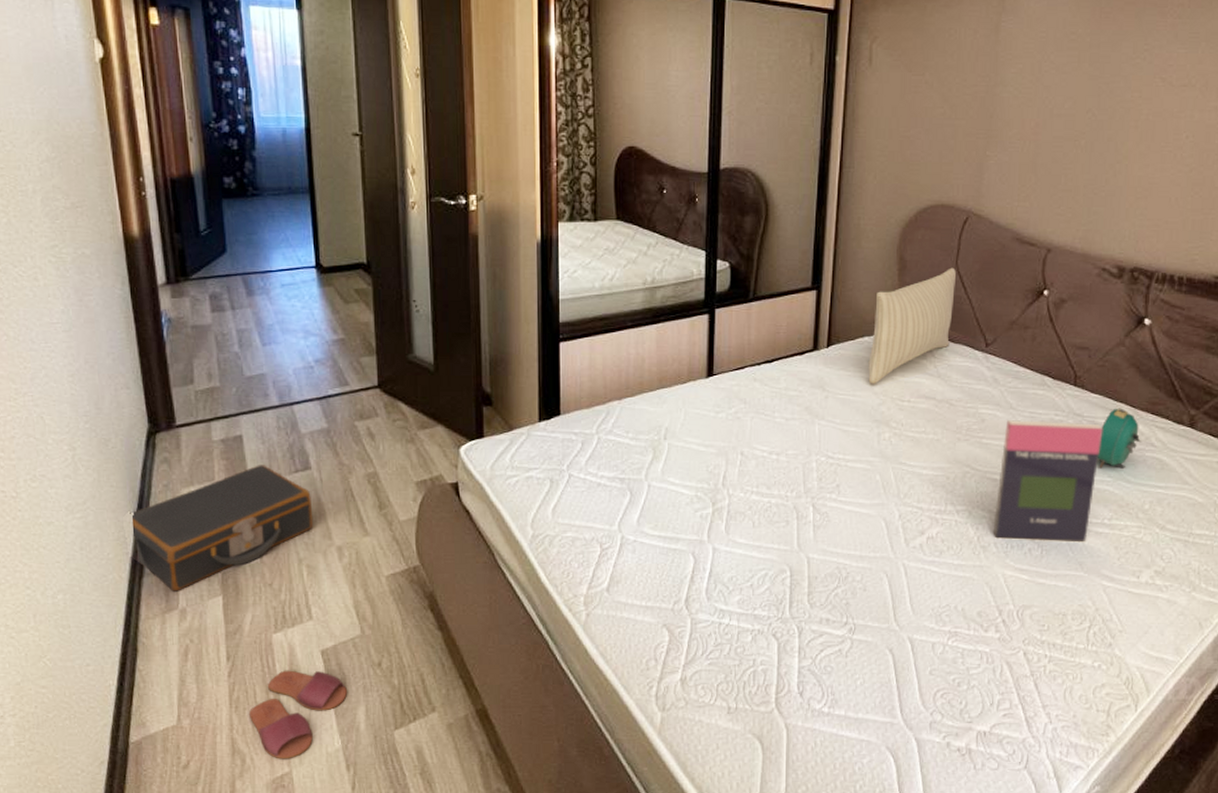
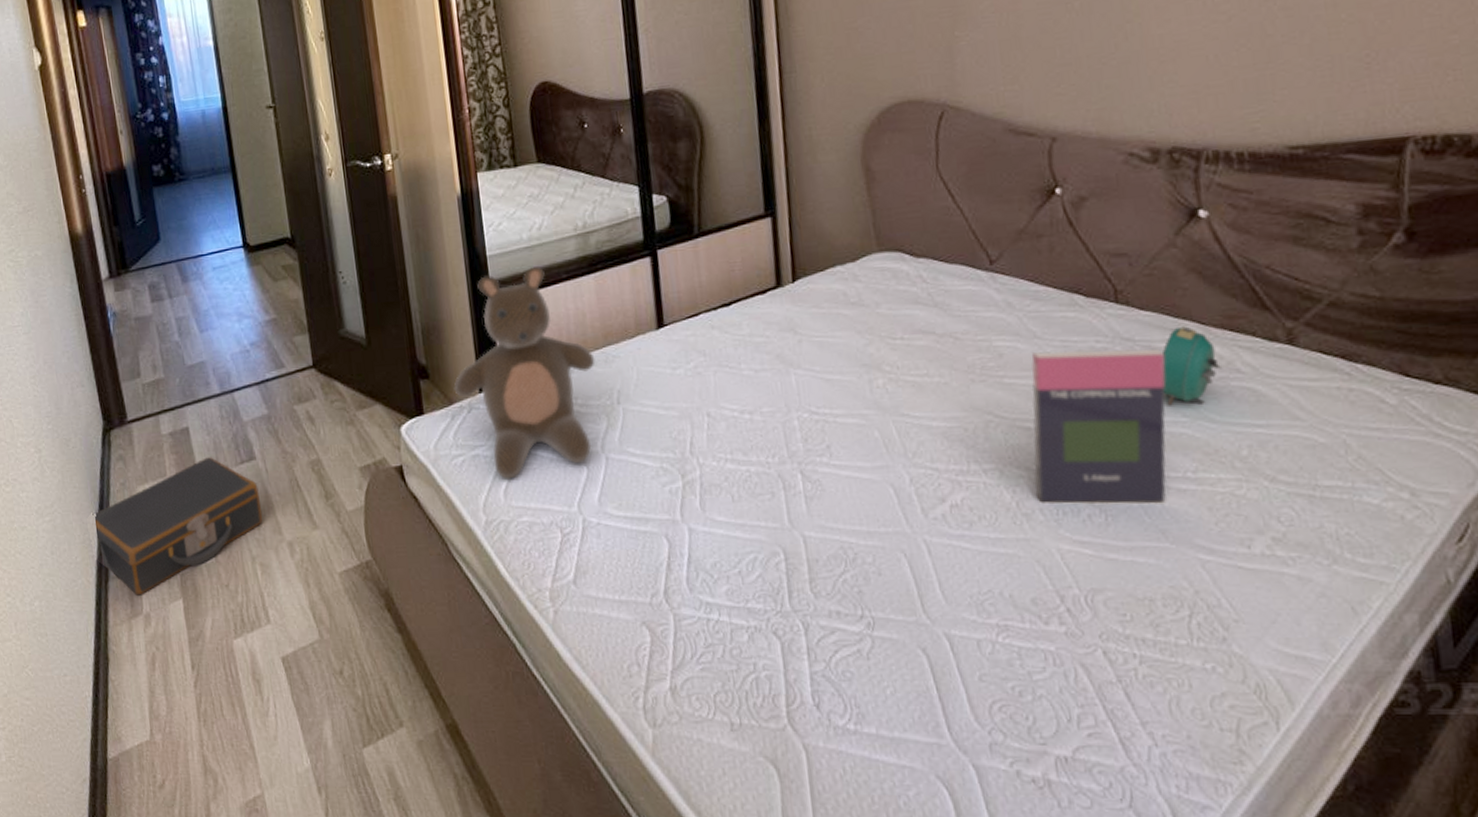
slippers: present [249,670,347,759] -> none [217,679,312,780]
stuffed bear: none [515,313,649,499] -> present [454,267,596,480]
pillow: present [868,267,956,384] -> none [843,173,943,322]

